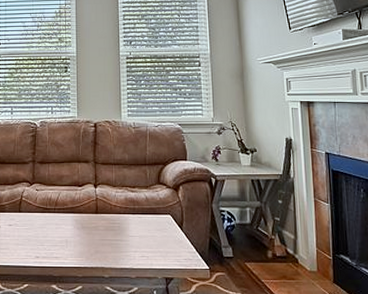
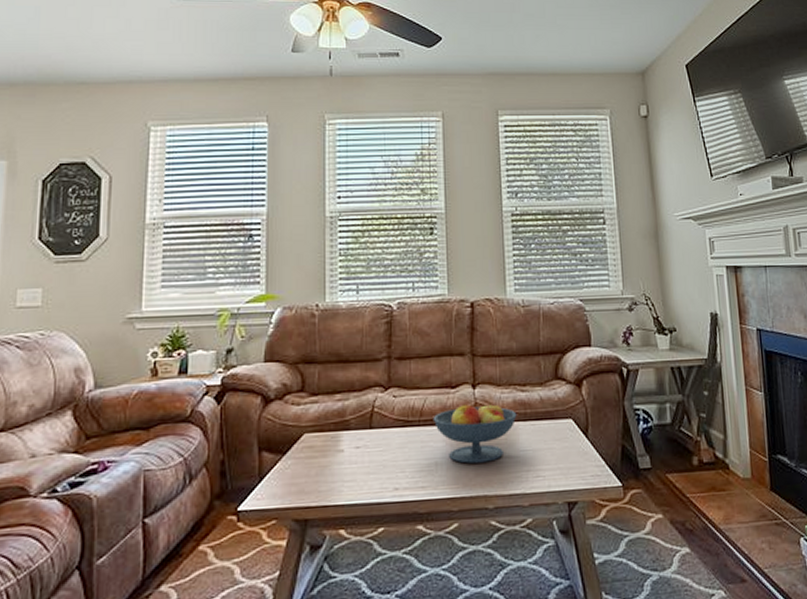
fruit bowl: none [64,198,128,243] -> present [432,401,517,464]

